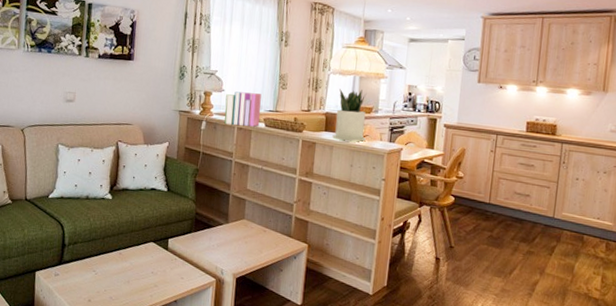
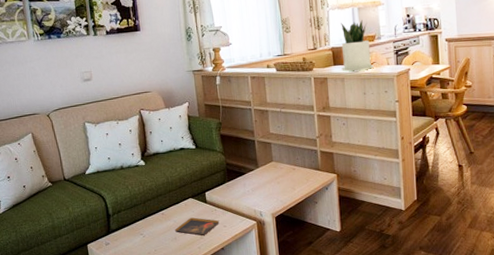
decorative tray: none [130,262,177,284] -> present [175,217,219,236]
books: present [224,91,262,128] -> none [234,41,271,76]

